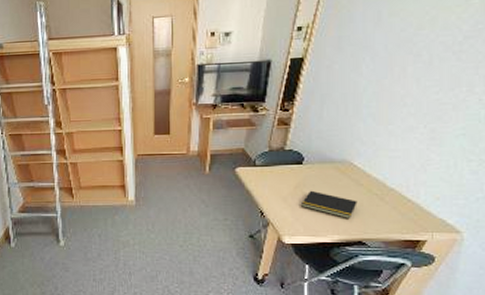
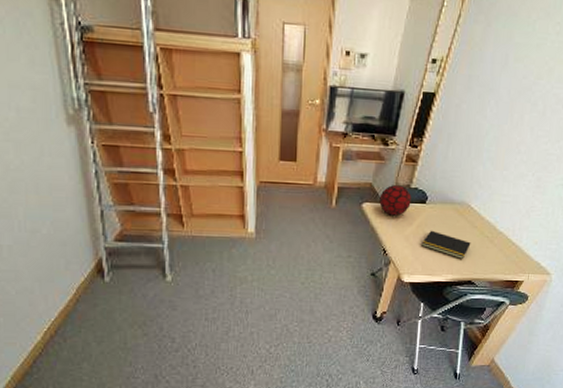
decorative orb: none [253,147,286,178] -> present [379,184,412,216]

